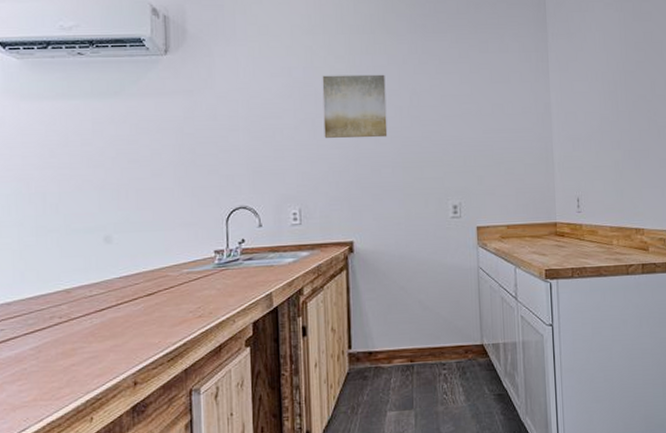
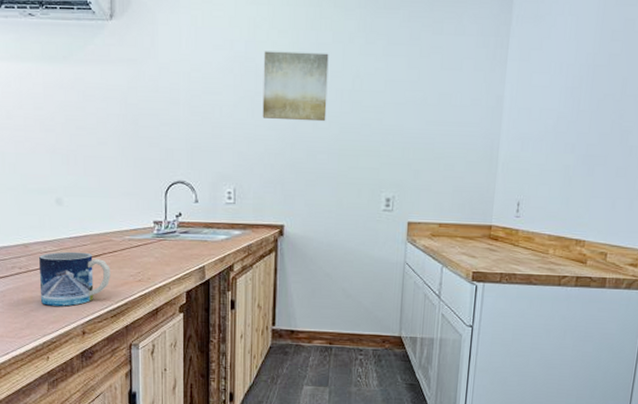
mug: none [83,291,167,357] -> present [39,251,111,306]

